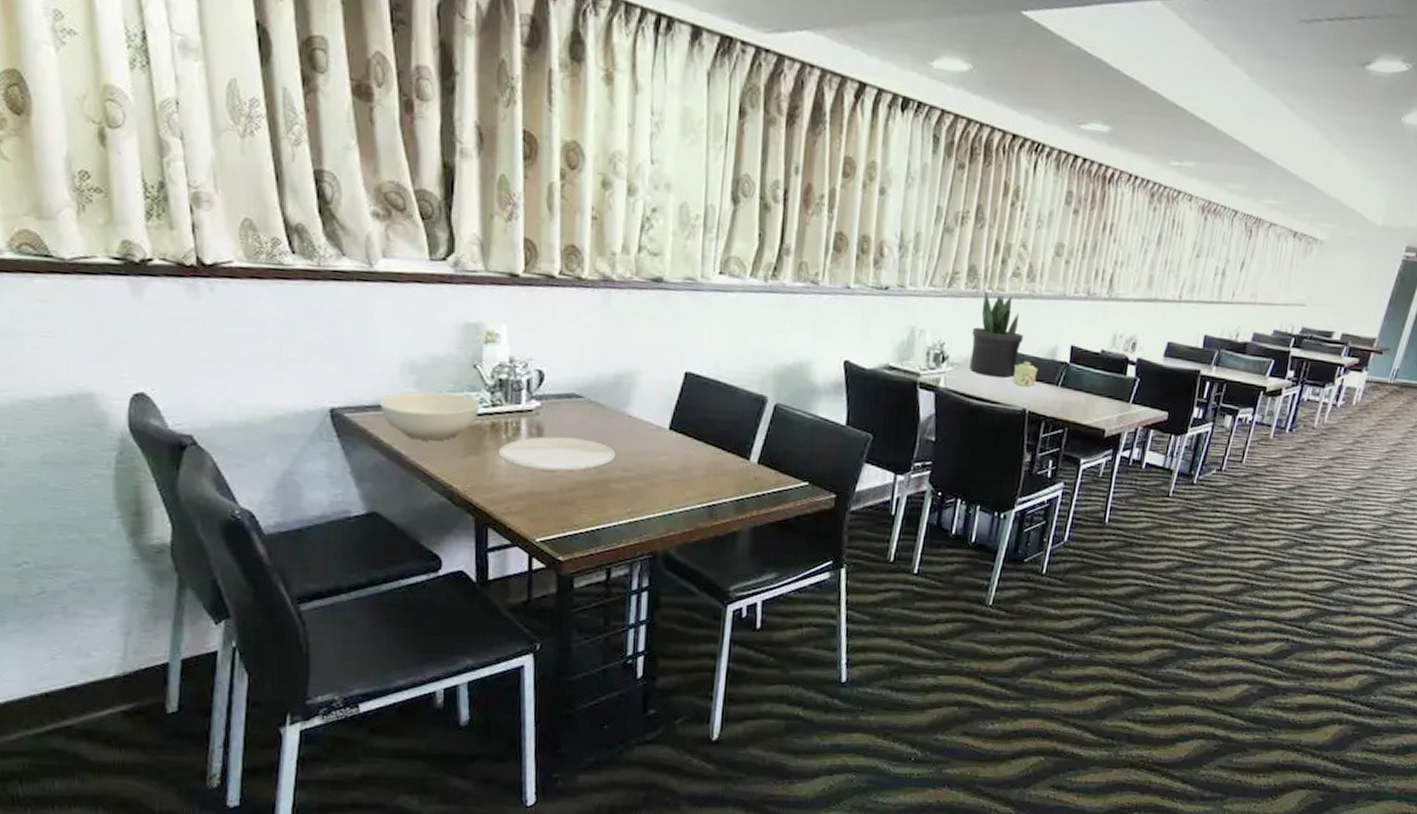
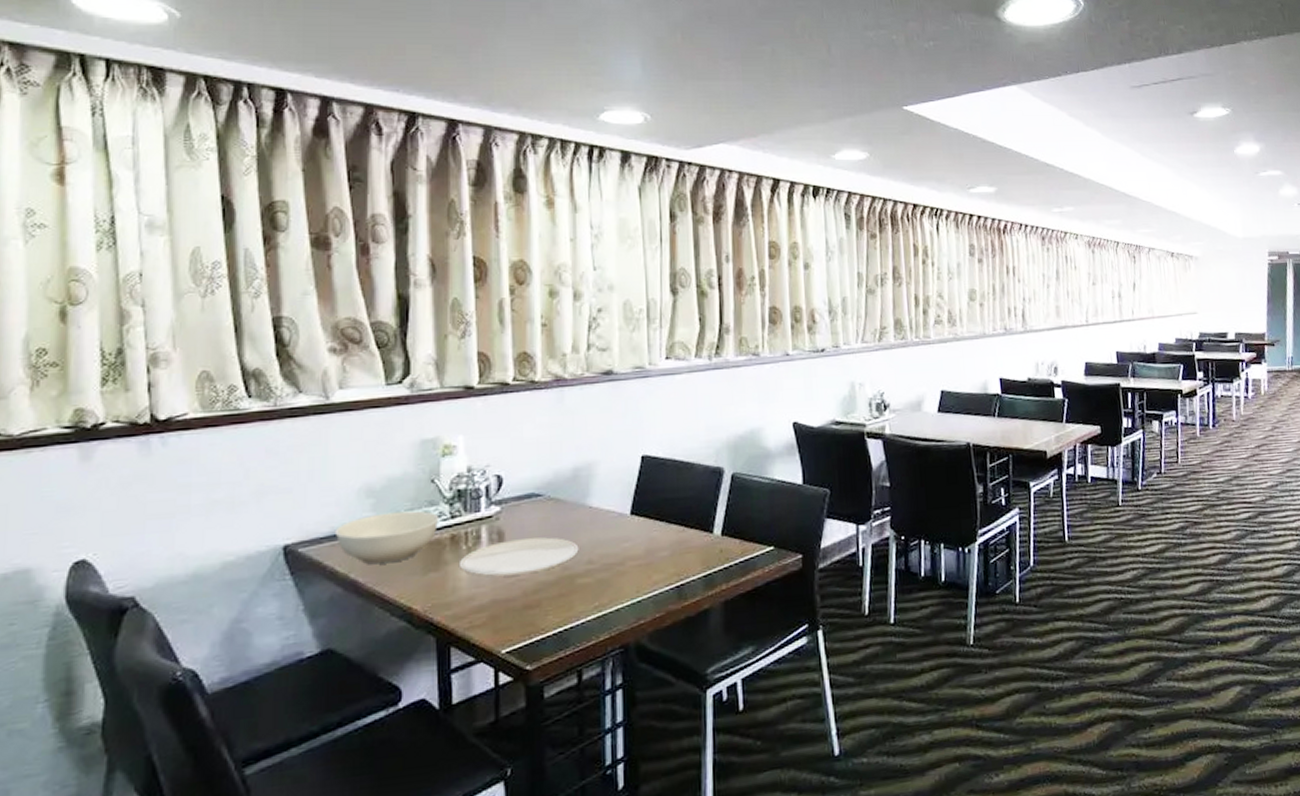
planter: present [970,292,1024,379] -> none [907,341,955,418]
sugar bowl: present [1012,360,1038,387] -> none [950,398,974,422]

